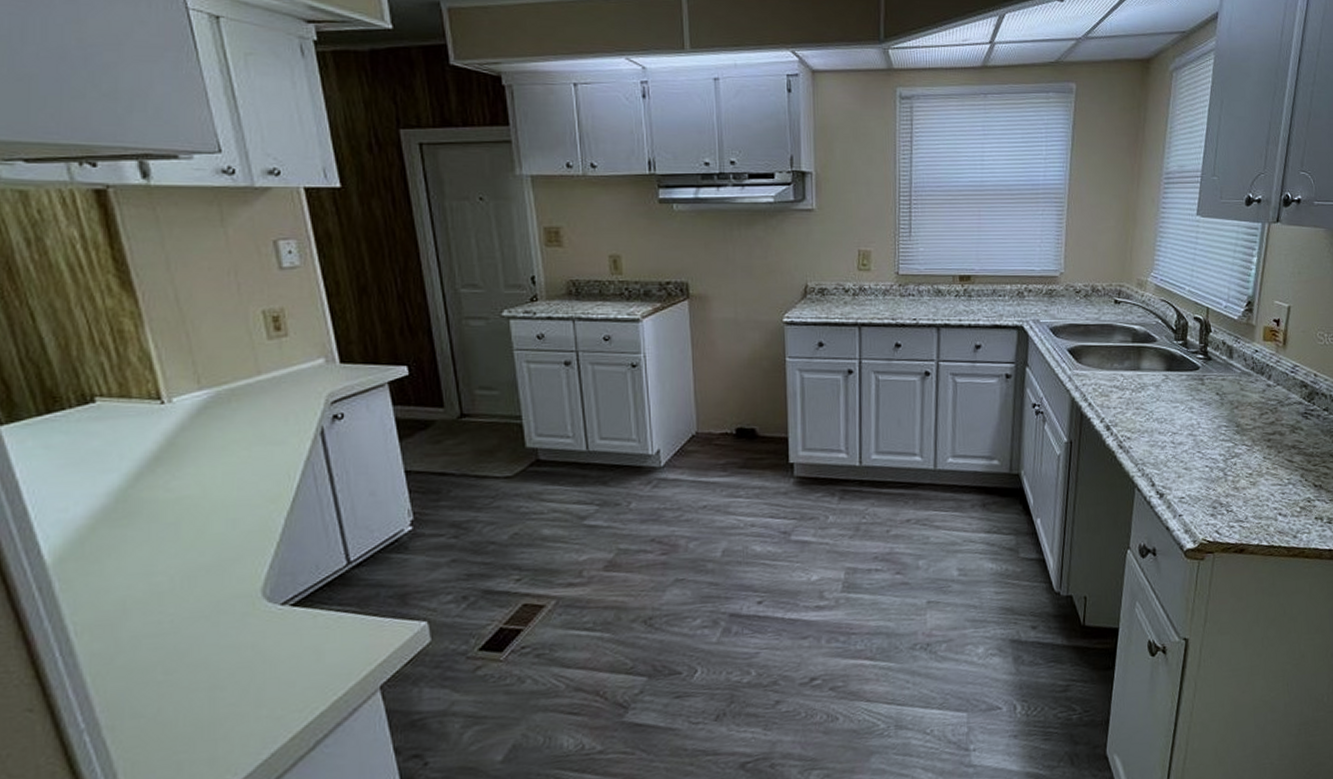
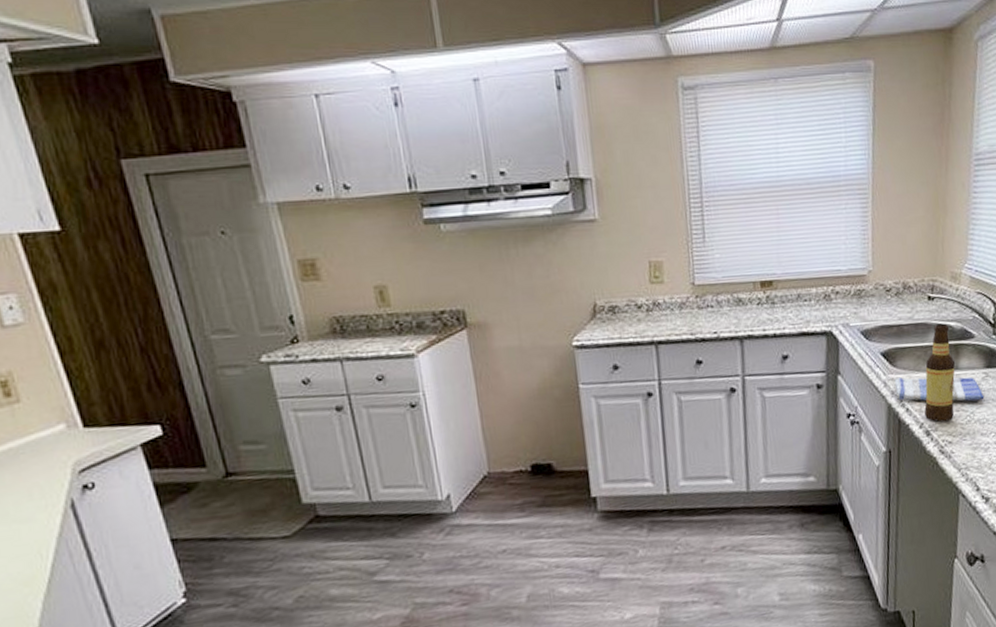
dish towel: none [1078,373,1164,401] -> present [894,376,985,402]
bottle: none [1105,326,1138,419] -> present [924,323,956,422]

